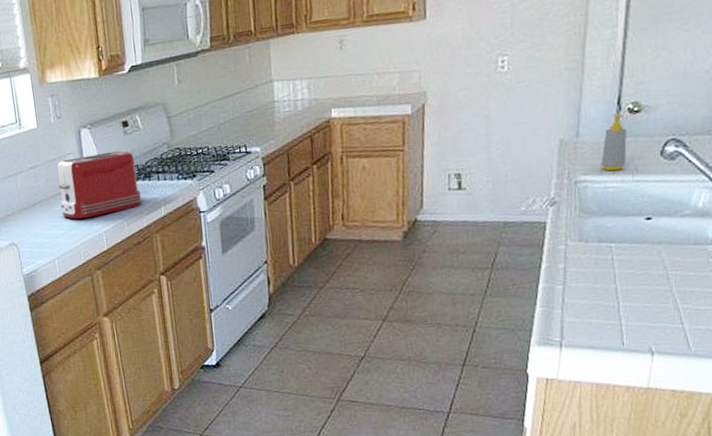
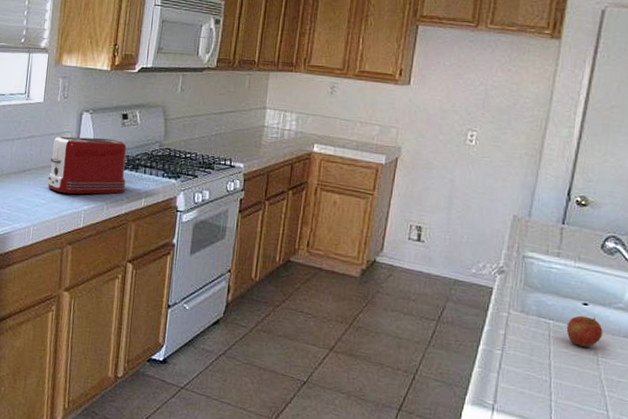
soap bottle: present [601,113,627,172] -> none [548,202,573,254]
apple: none [630,230,671,264] -> present [566,315,603,347]

